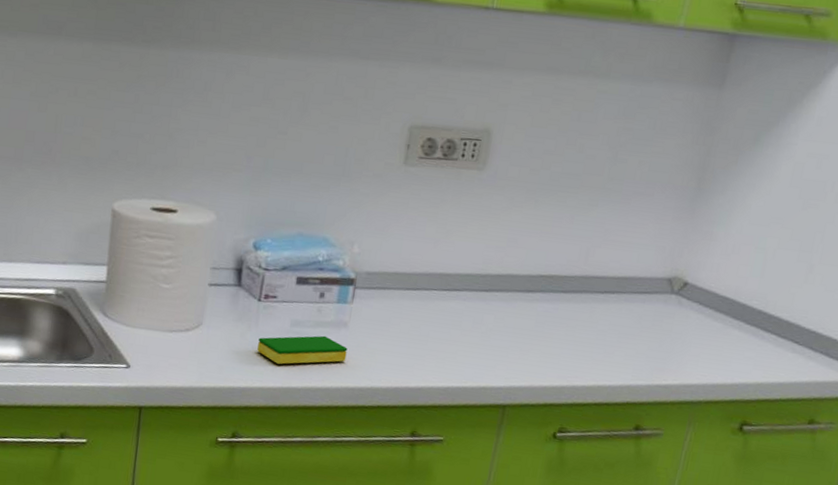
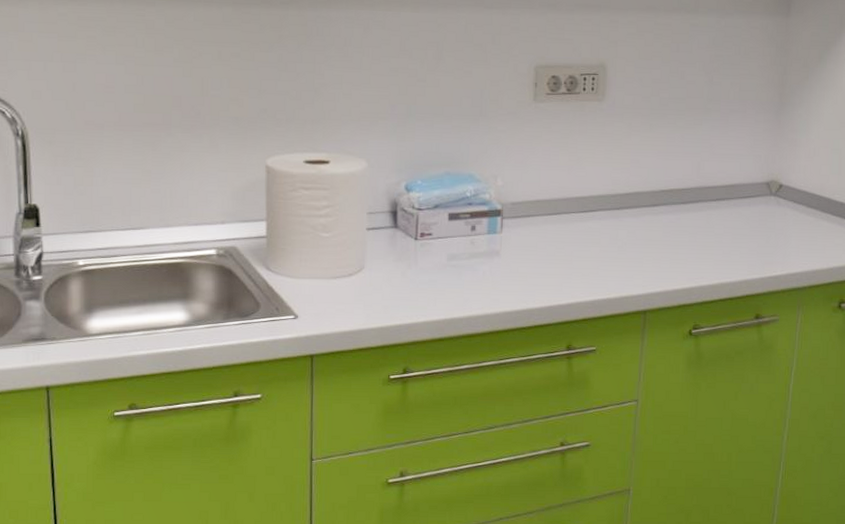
dish sponge: present [257,335,348,365] -> none [419,266,502,297]

